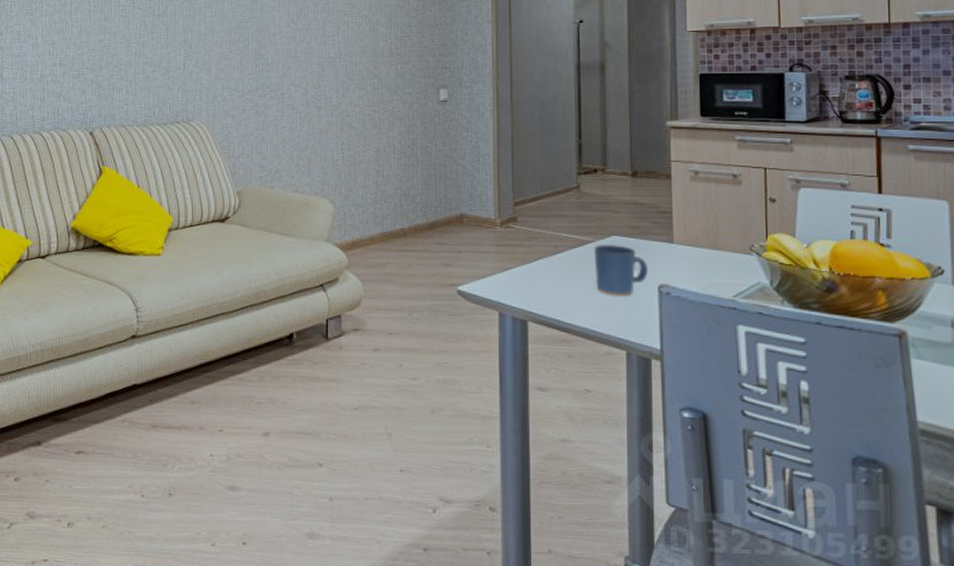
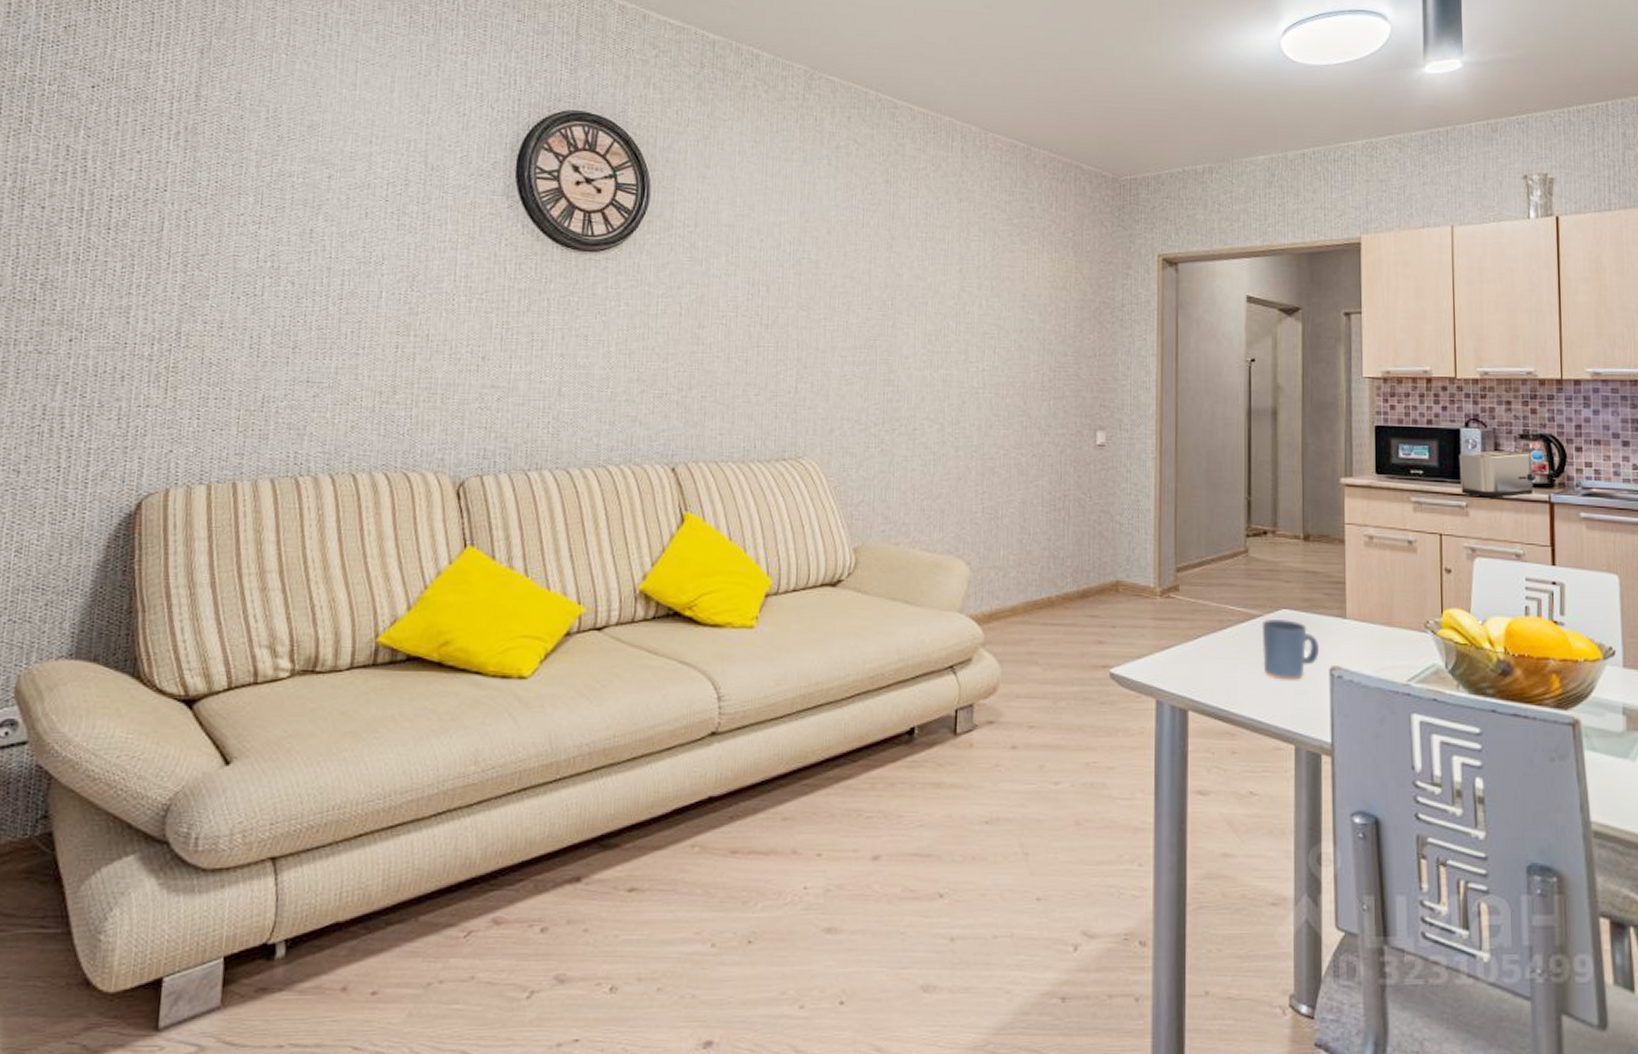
toaster: none [783,91,862,134] -> present [1459,450,1536,498]

